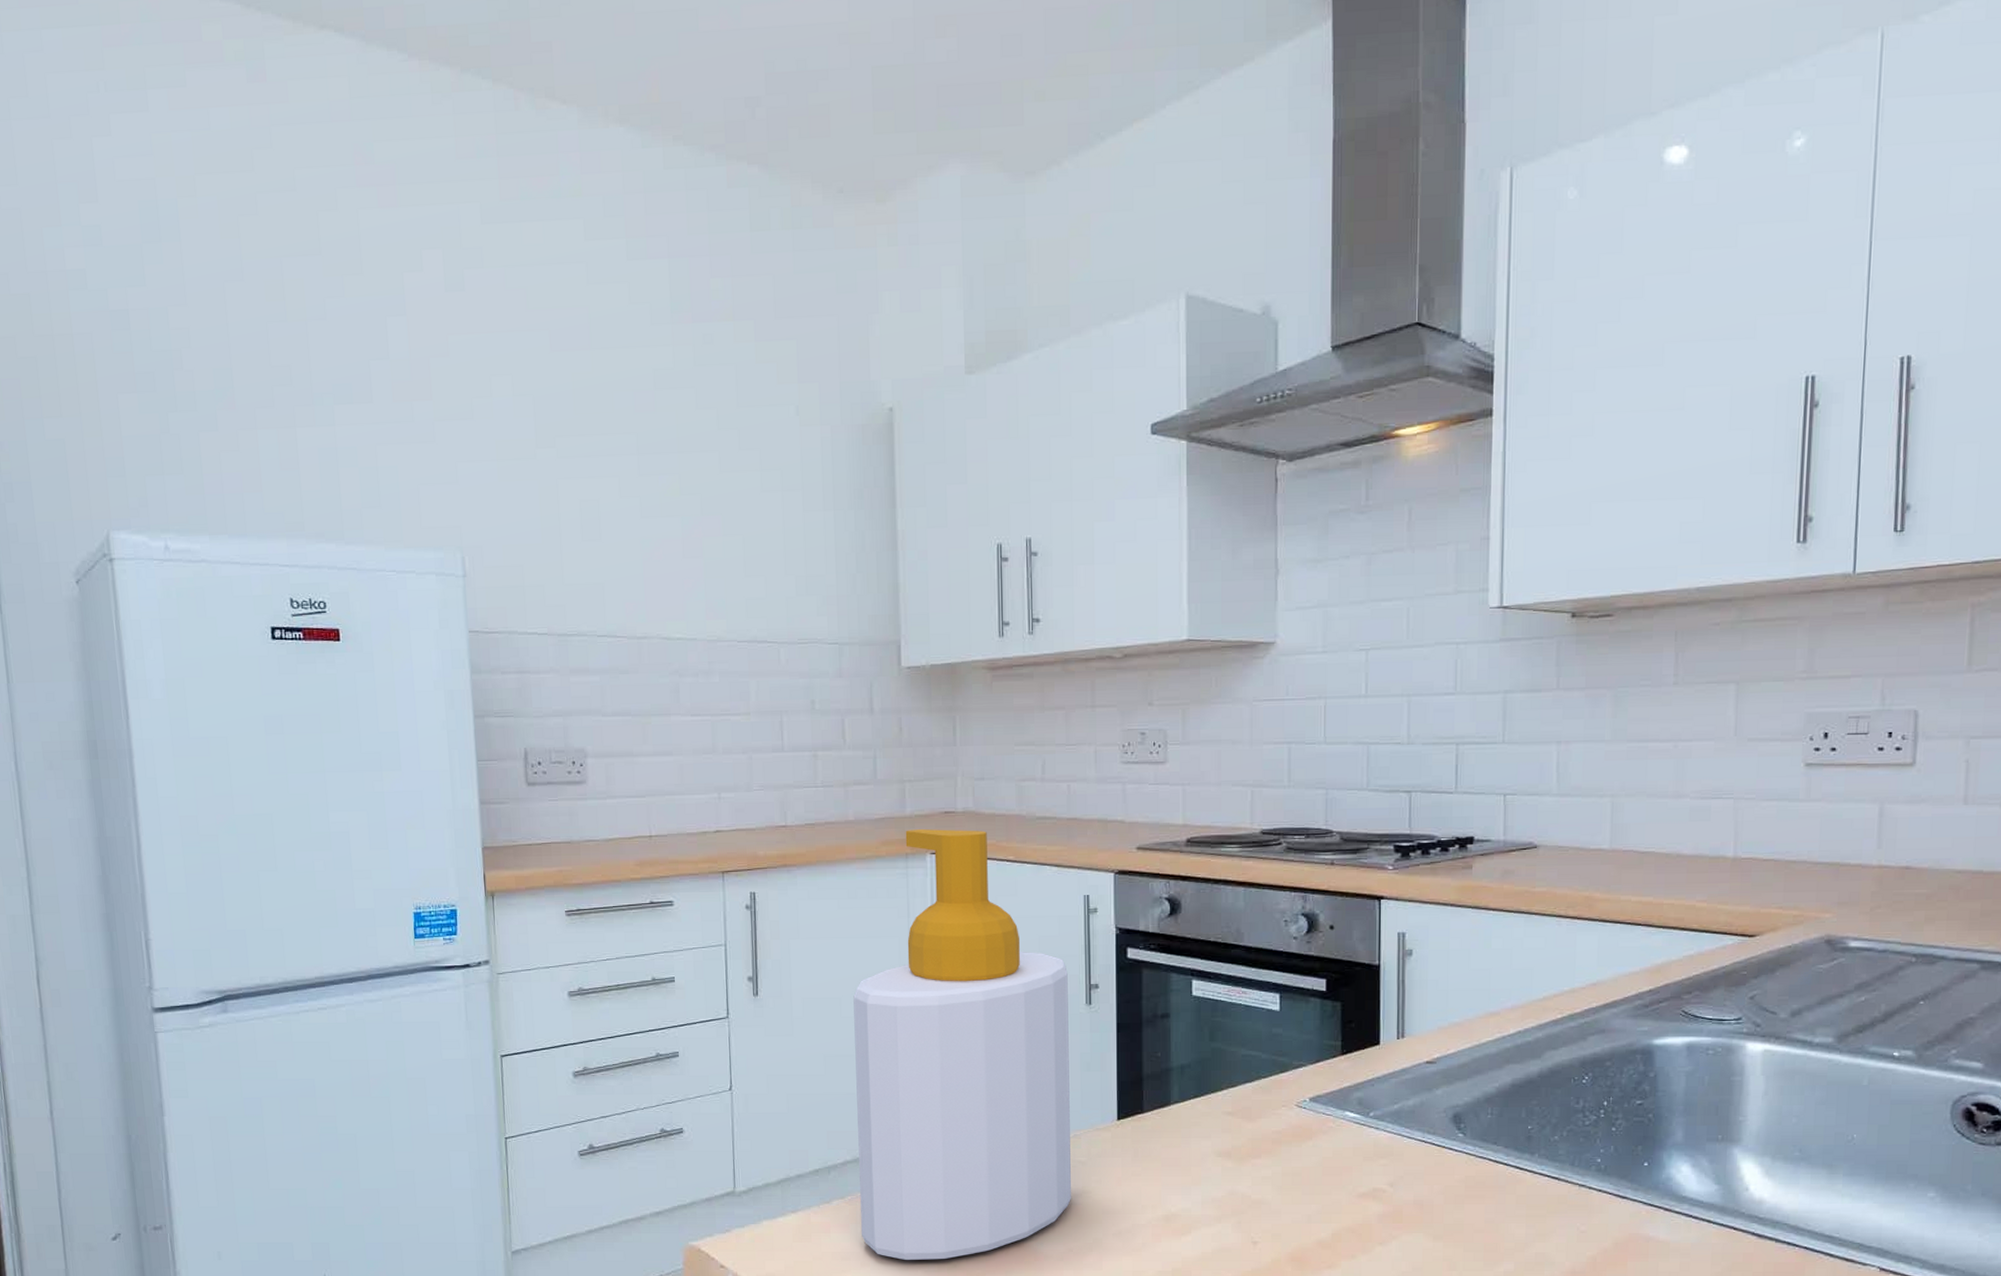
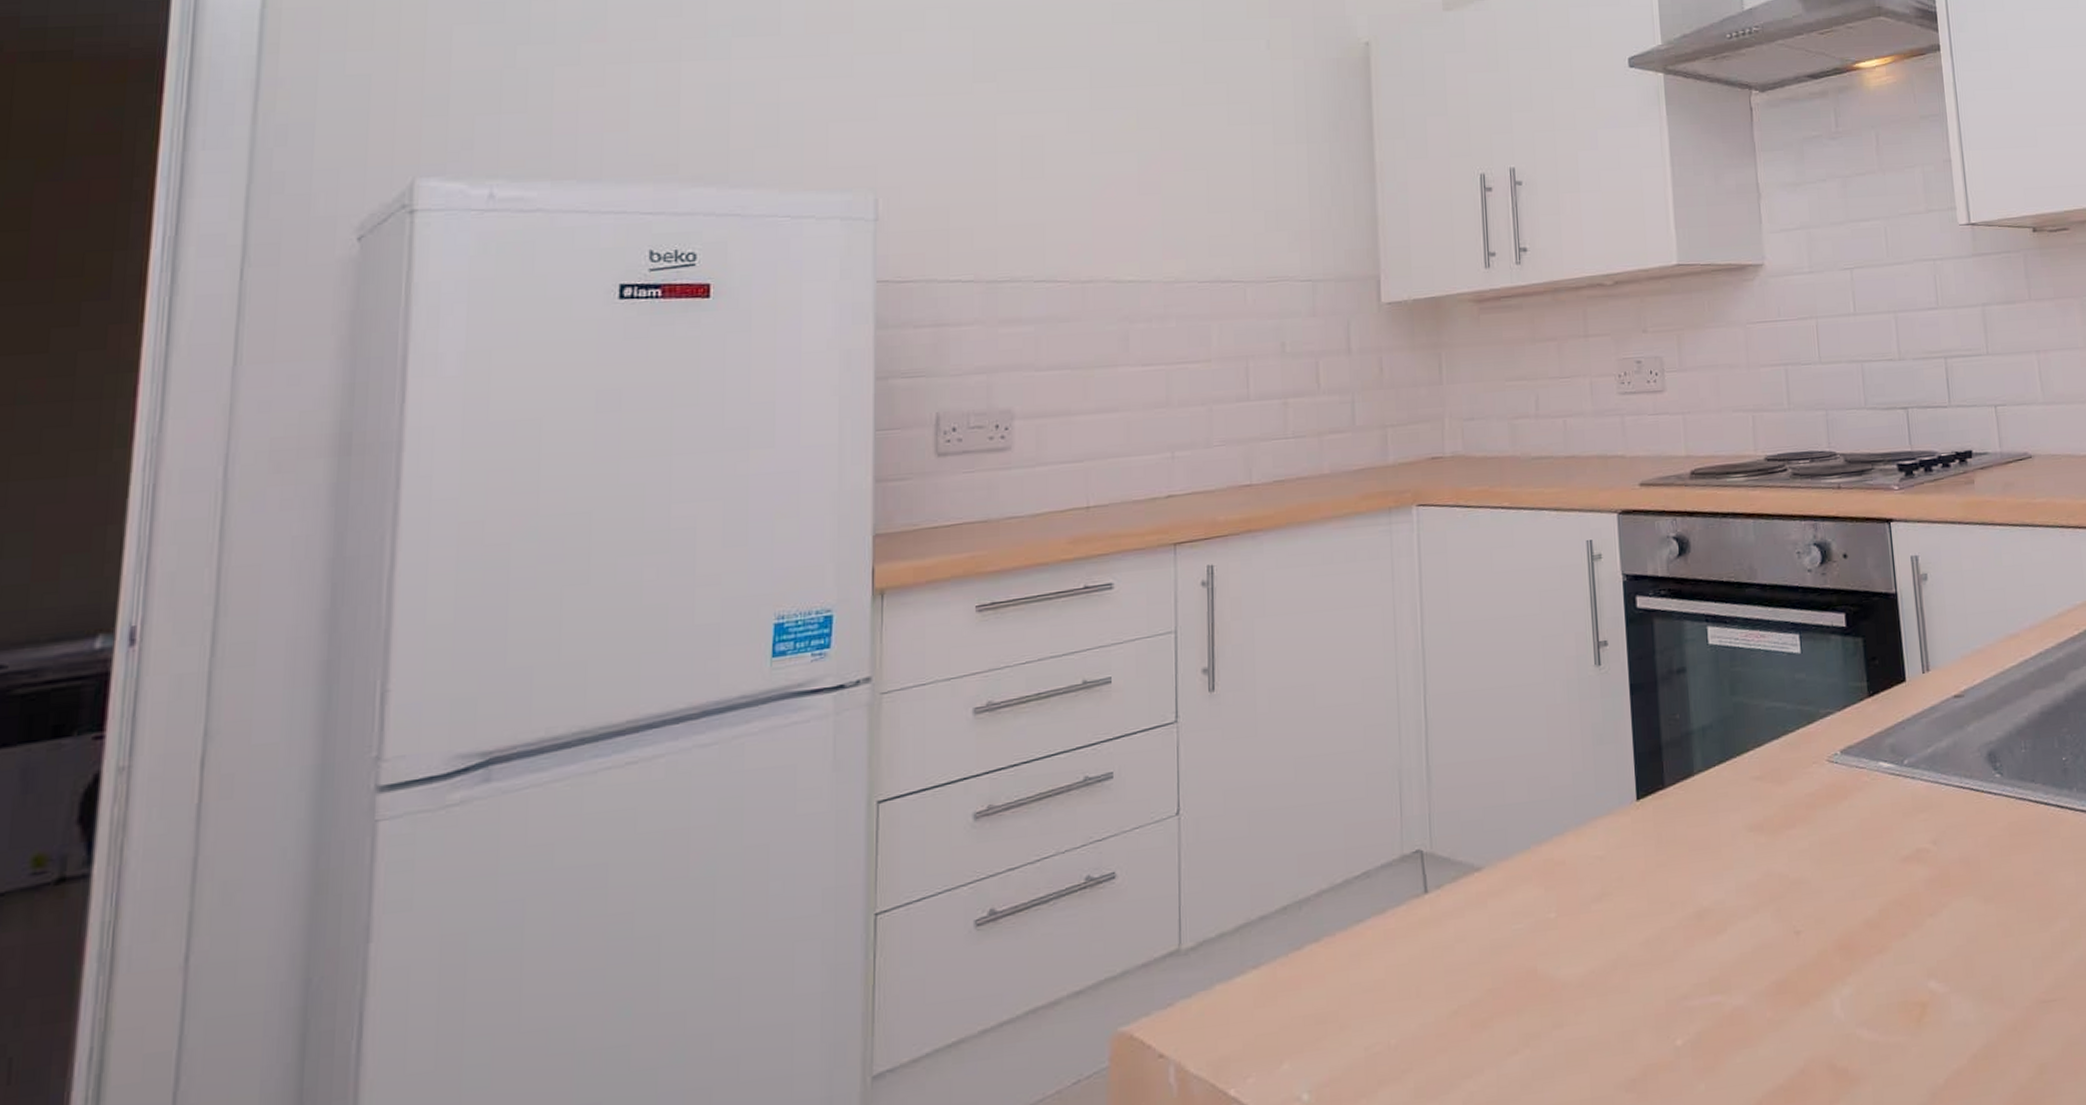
soap bottle: present [853,829,1071,1260] -> none [1329,476,1590,1014]

